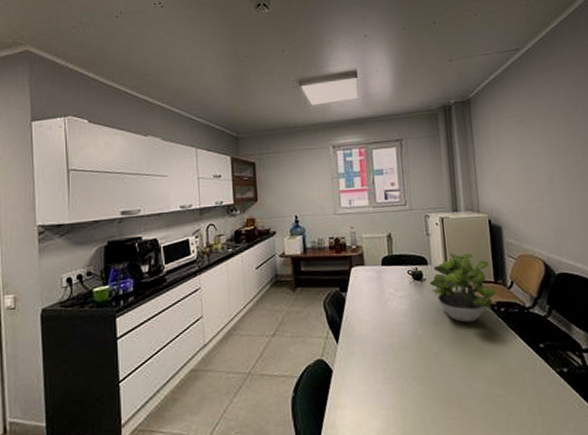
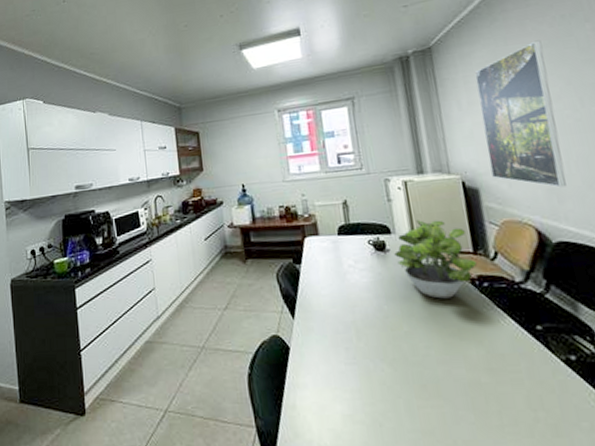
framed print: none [503,101,569,228] -> present [474,40,567,188]

